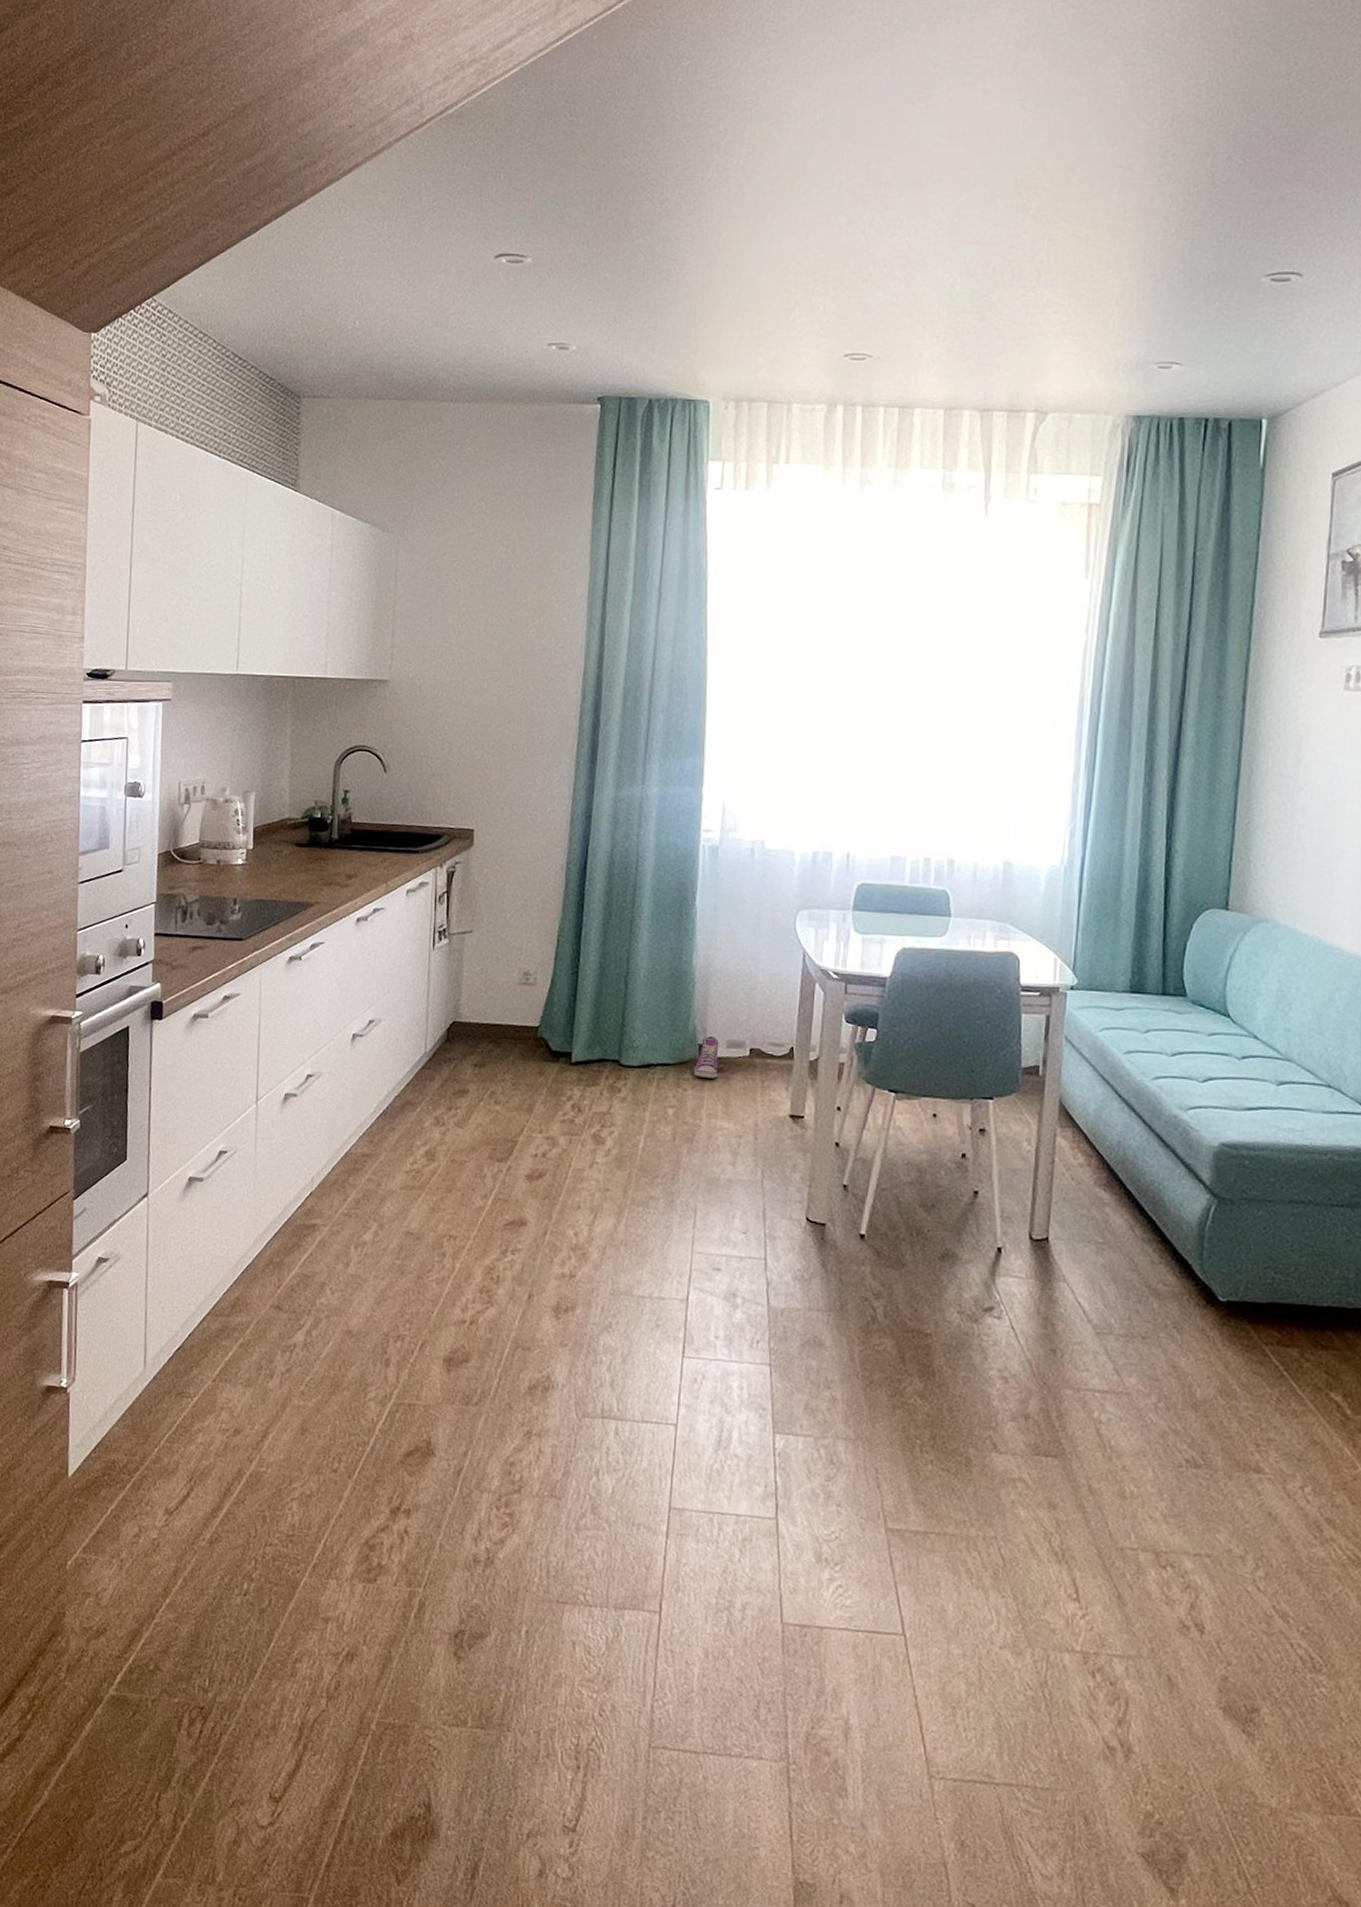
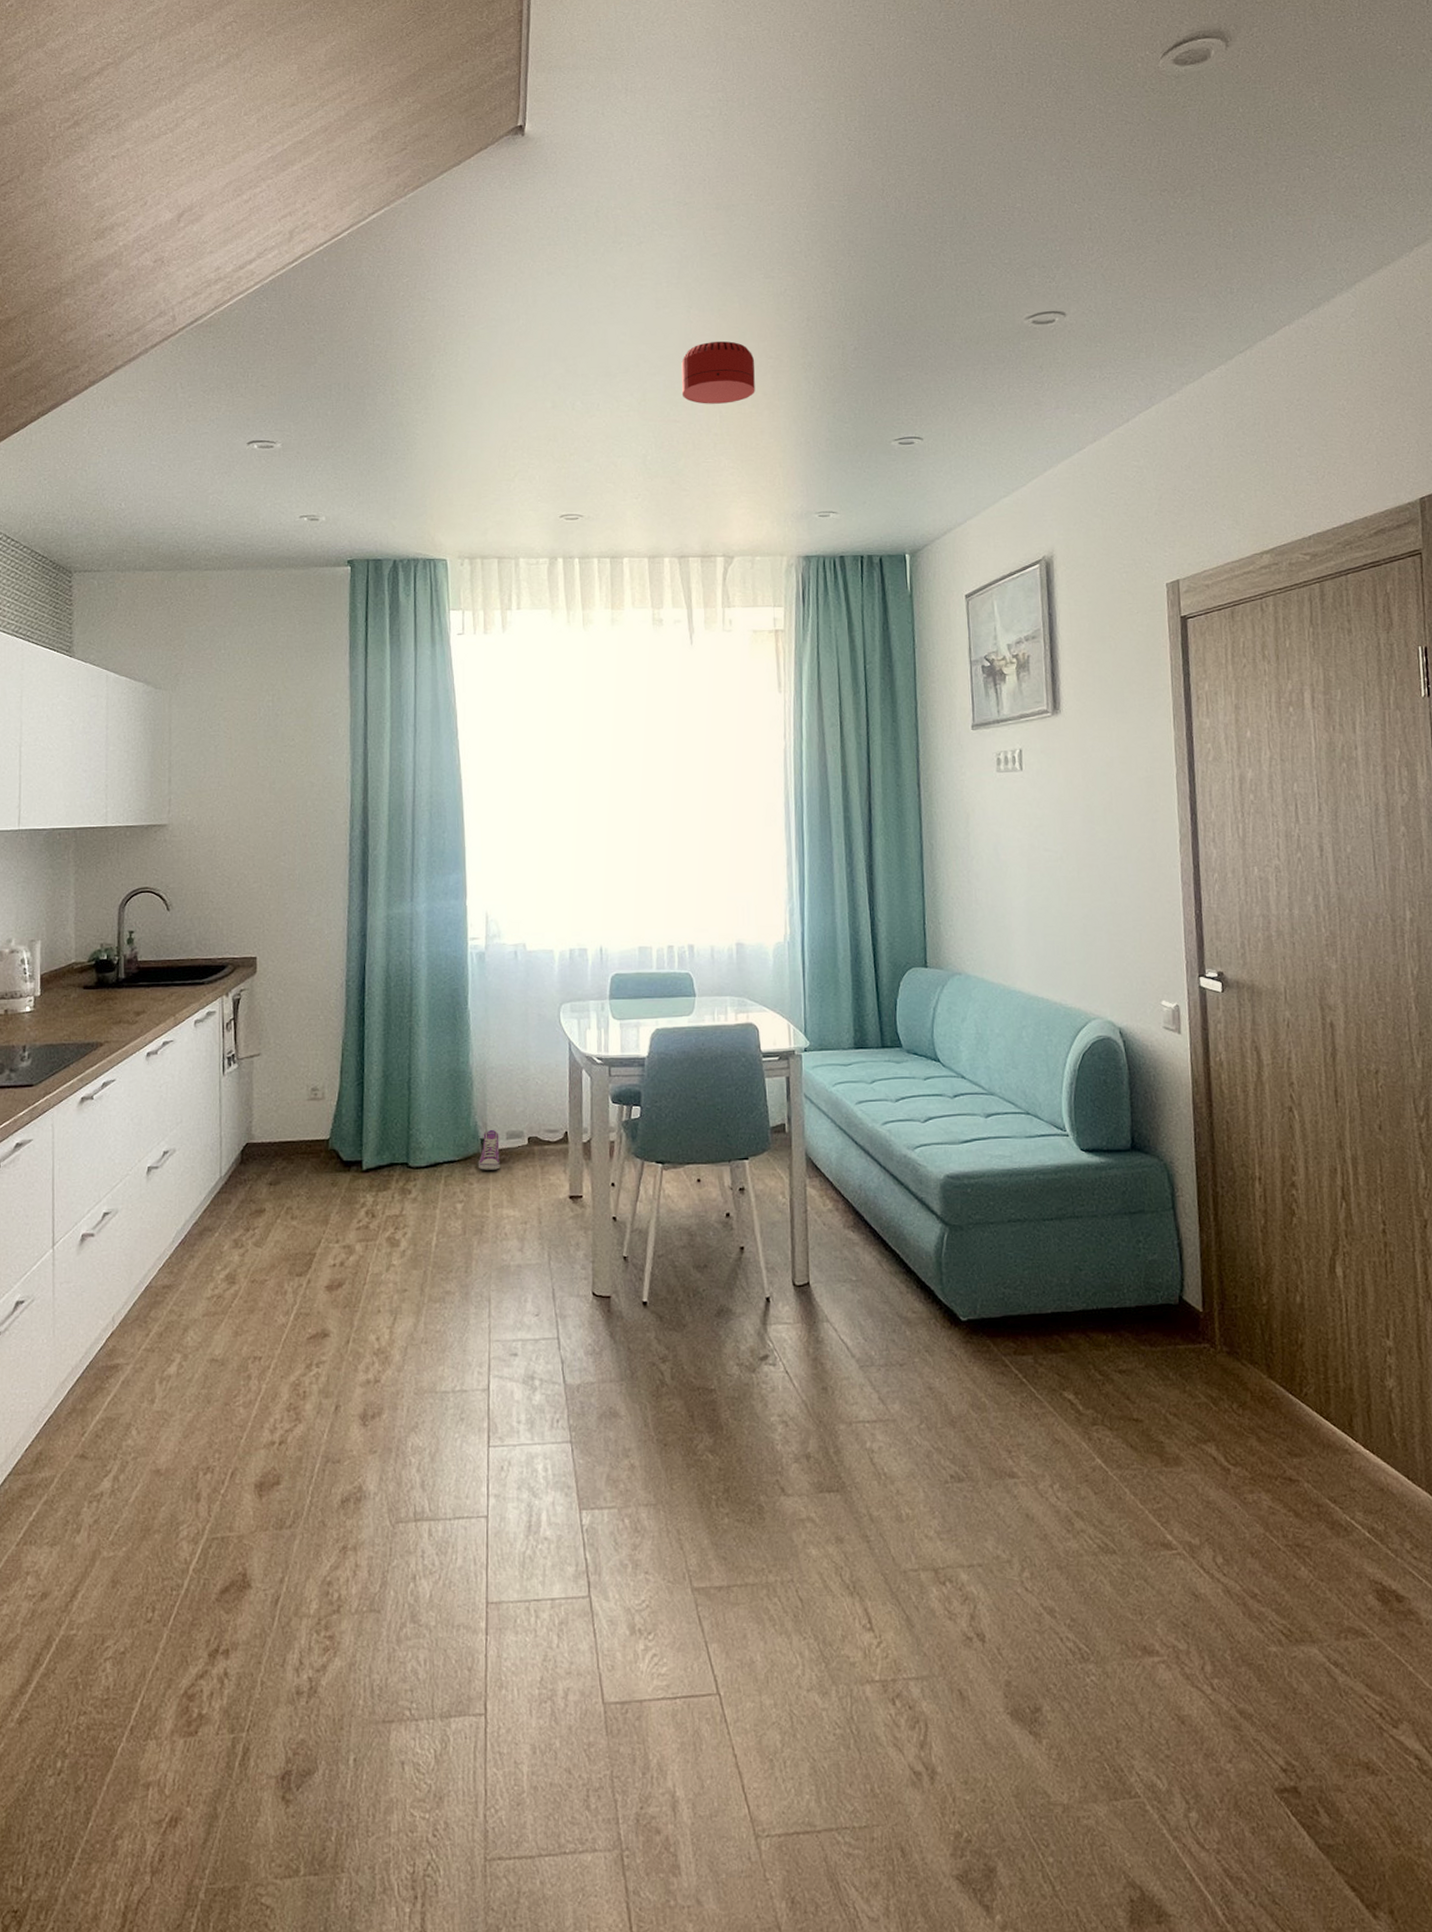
smoke detector: none [1004,144,1100,224] -> present [681,341,755,404]

